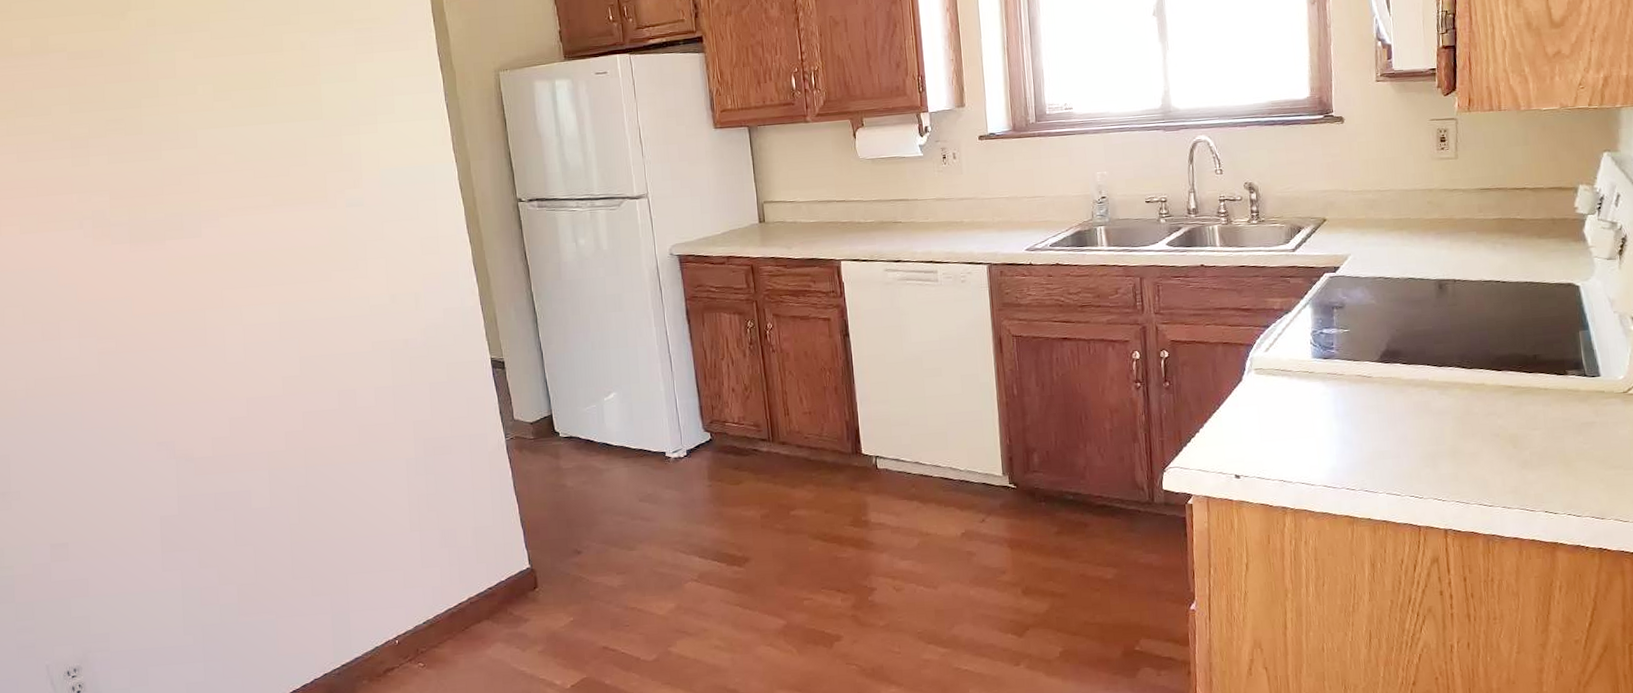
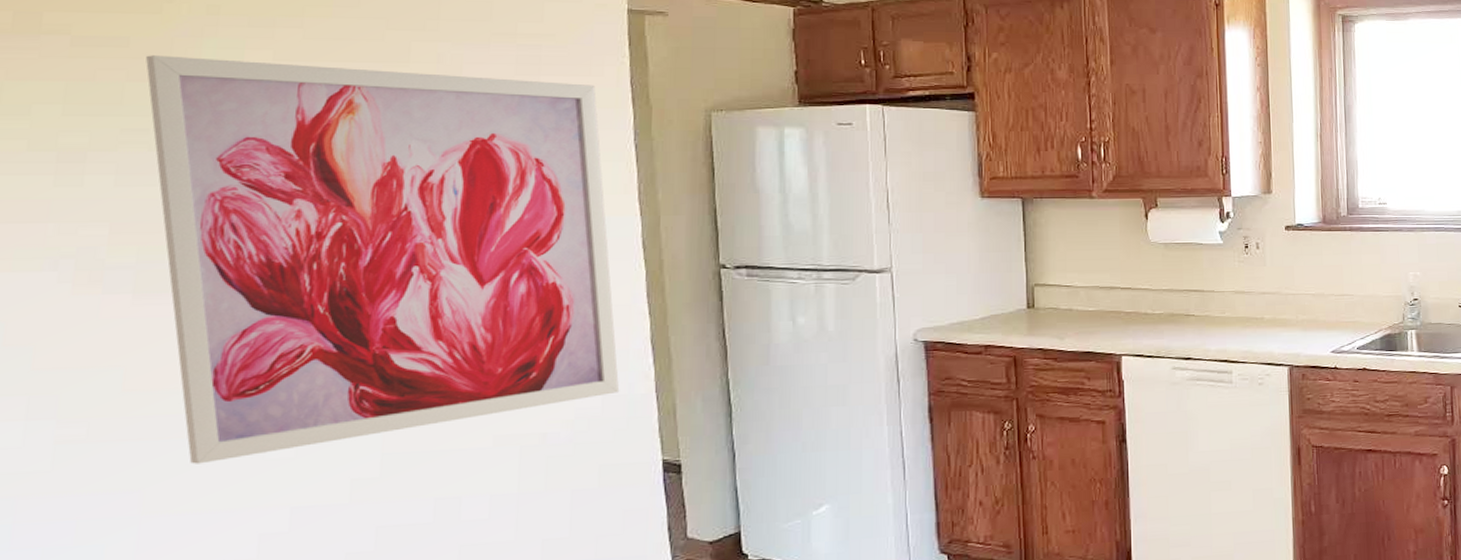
wall art: none [115,57,455,368] -> present [146,55,620,464]

